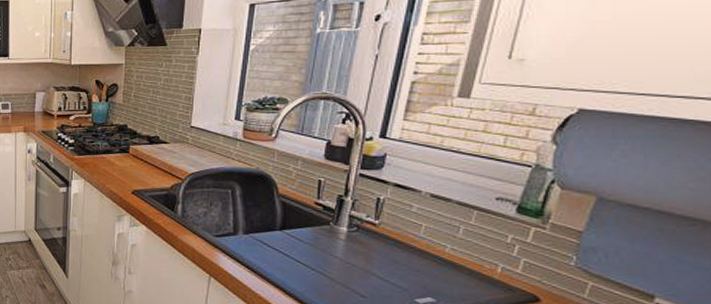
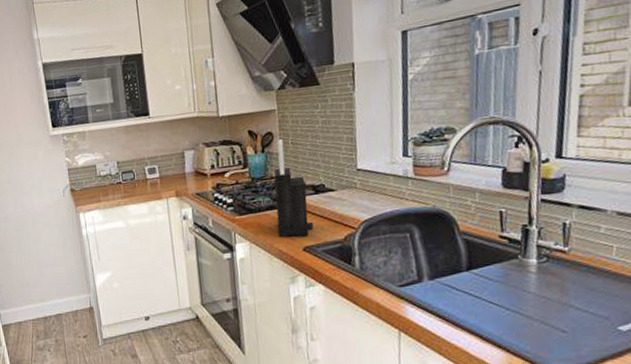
knife block: none [111,91,144,181] -> present [273,139,313,238]

